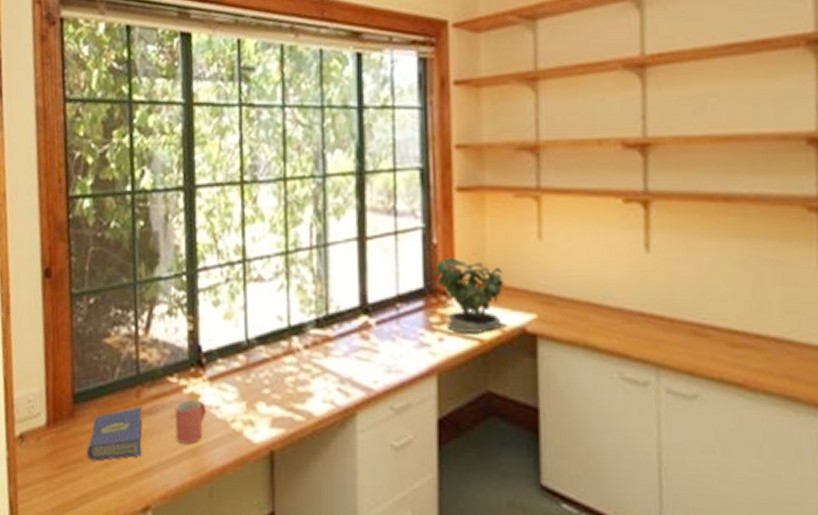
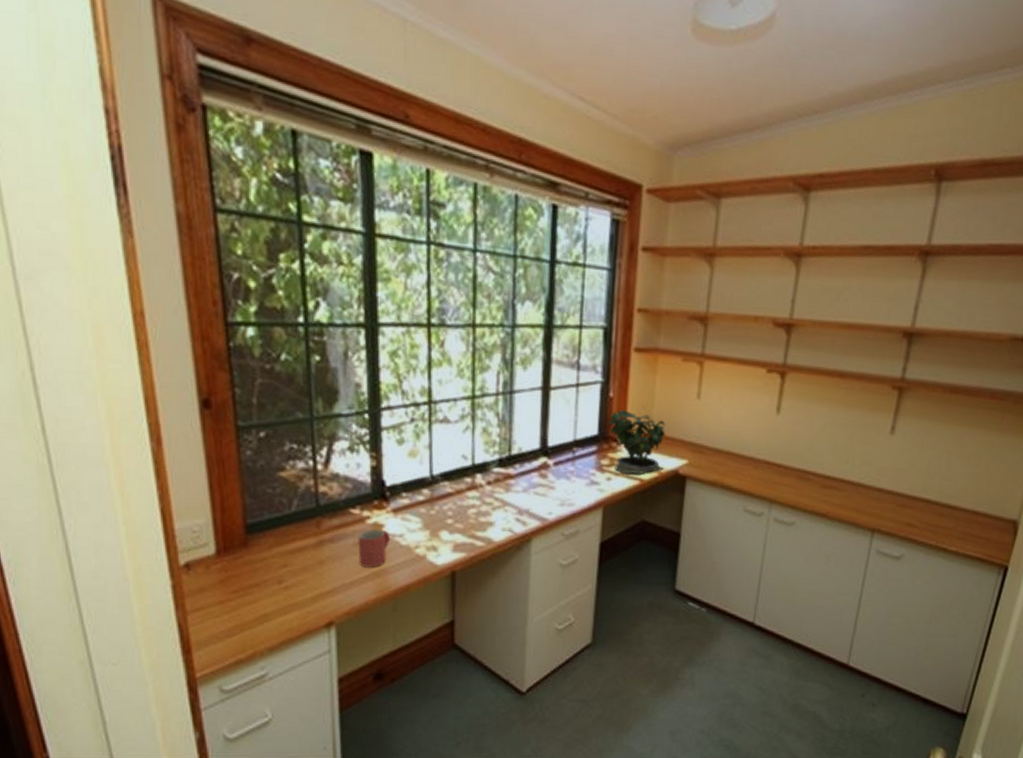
hardcover book: present [86,406,143,461] -> none [263,535,324,585]

